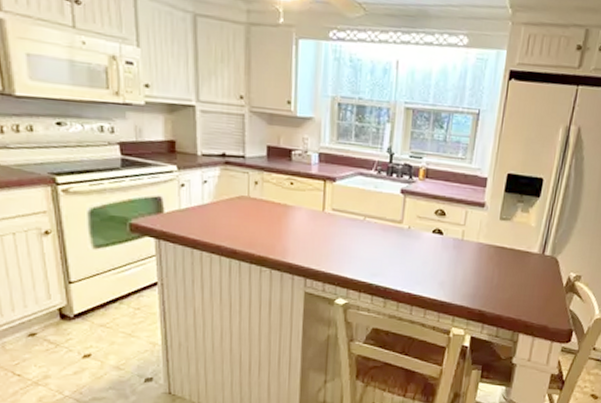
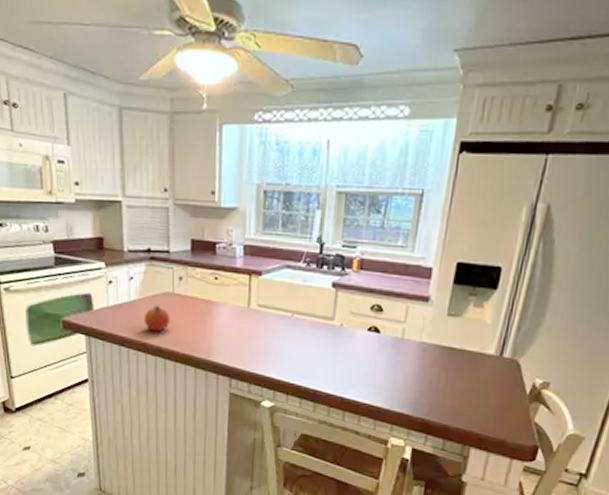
fruit: none [218,208,245,235] -> present [143,305,170,332]

